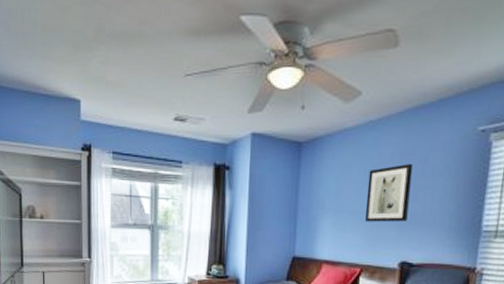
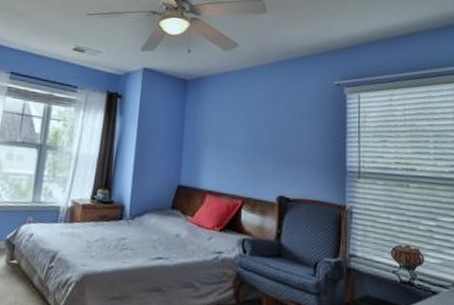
wall art: present [364,163,413,223] -> none [244,106,284,158]

